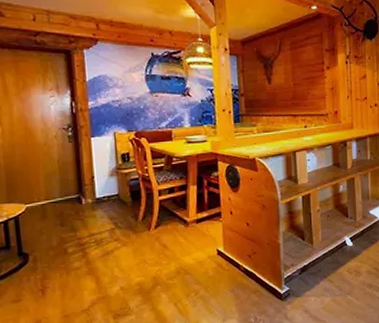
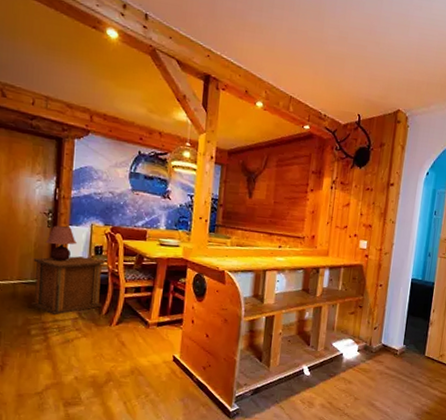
side table: none [58,166,137,230] -> present [32,256,105,316]
table lamp: none [68,139,103,175] -> present [45,225,78,262]

